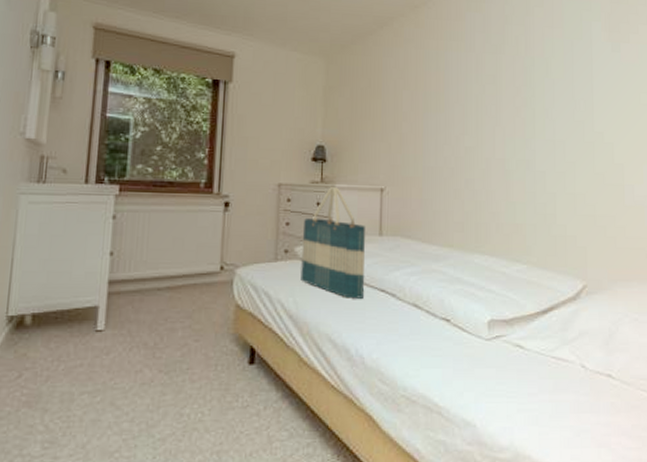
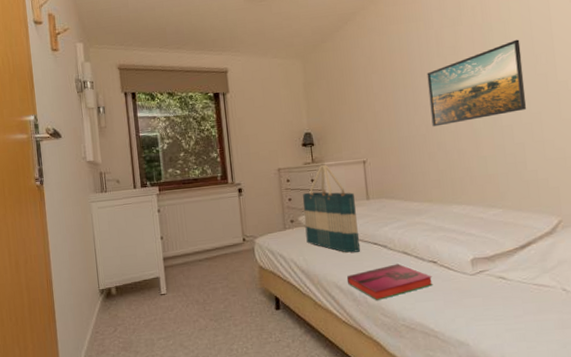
hardback book: none [343,318,444,362] -> present [346,263,433,300]
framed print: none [462,80,562,161] -> present [427,39,527,127]

